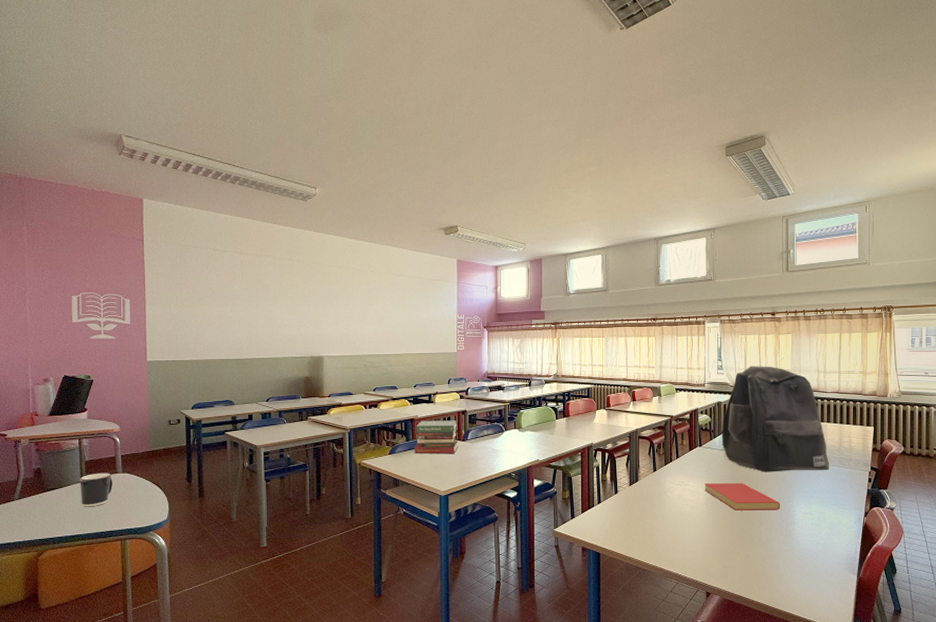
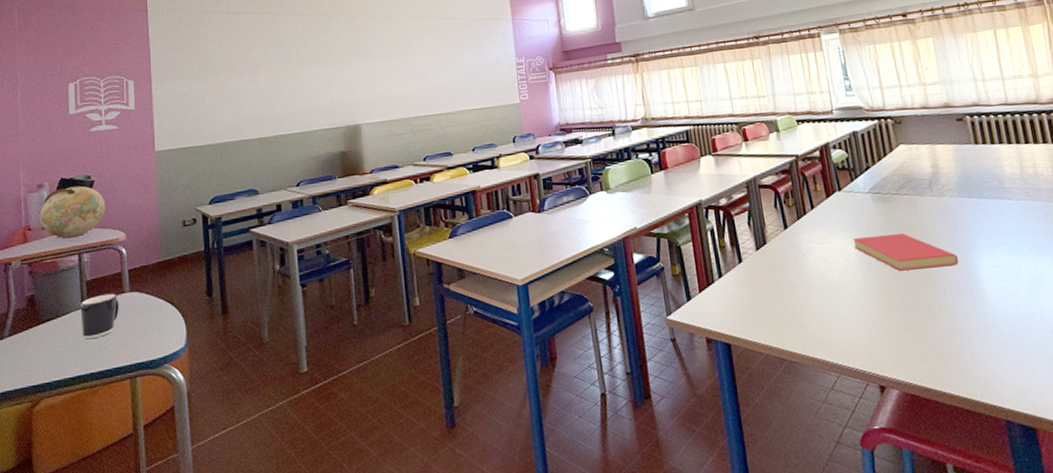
globe: none [45,383,103,425] -> present [39,185,106,239]
books: present [414,420,459,454] -> none [479,187,535,234]
backpack: present [721,366,830,472] -> none [862,79,1015,217]

